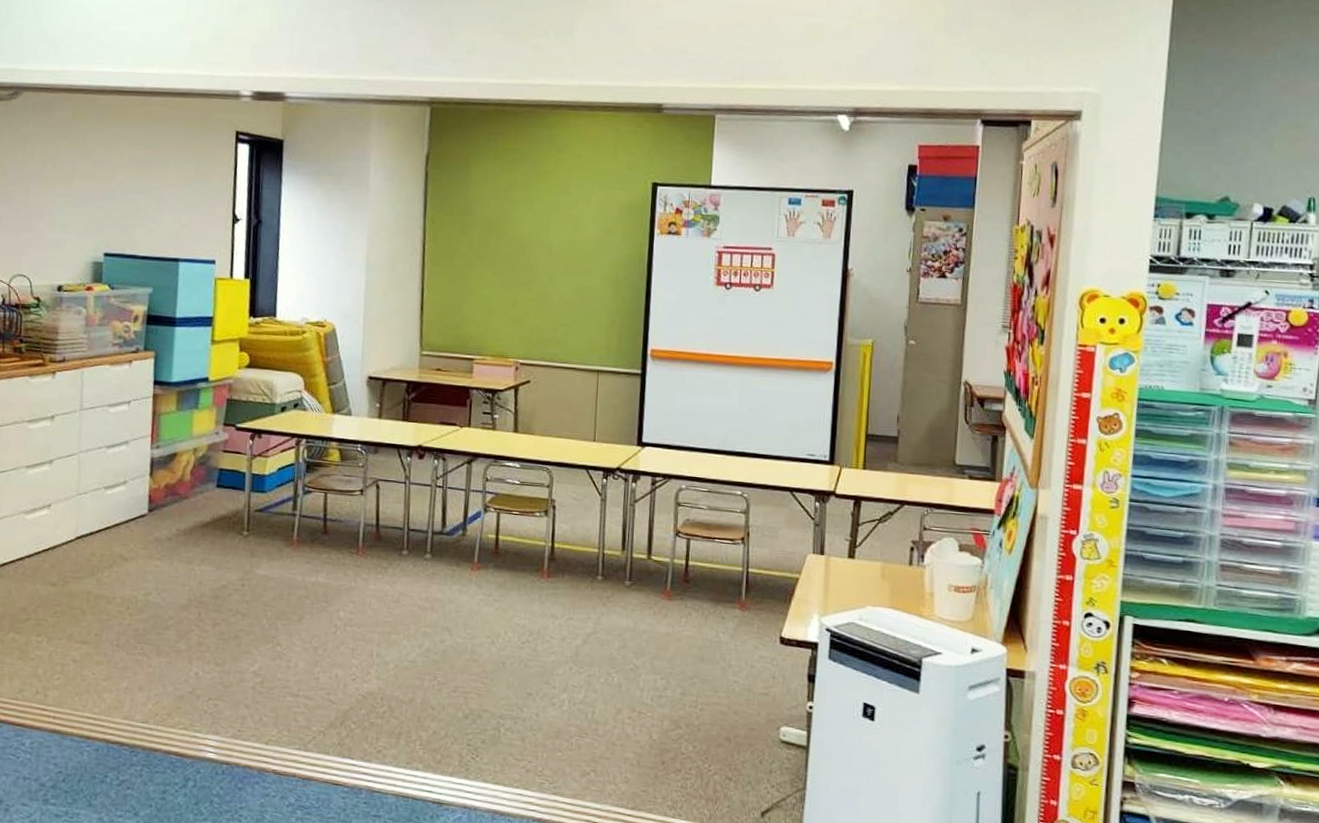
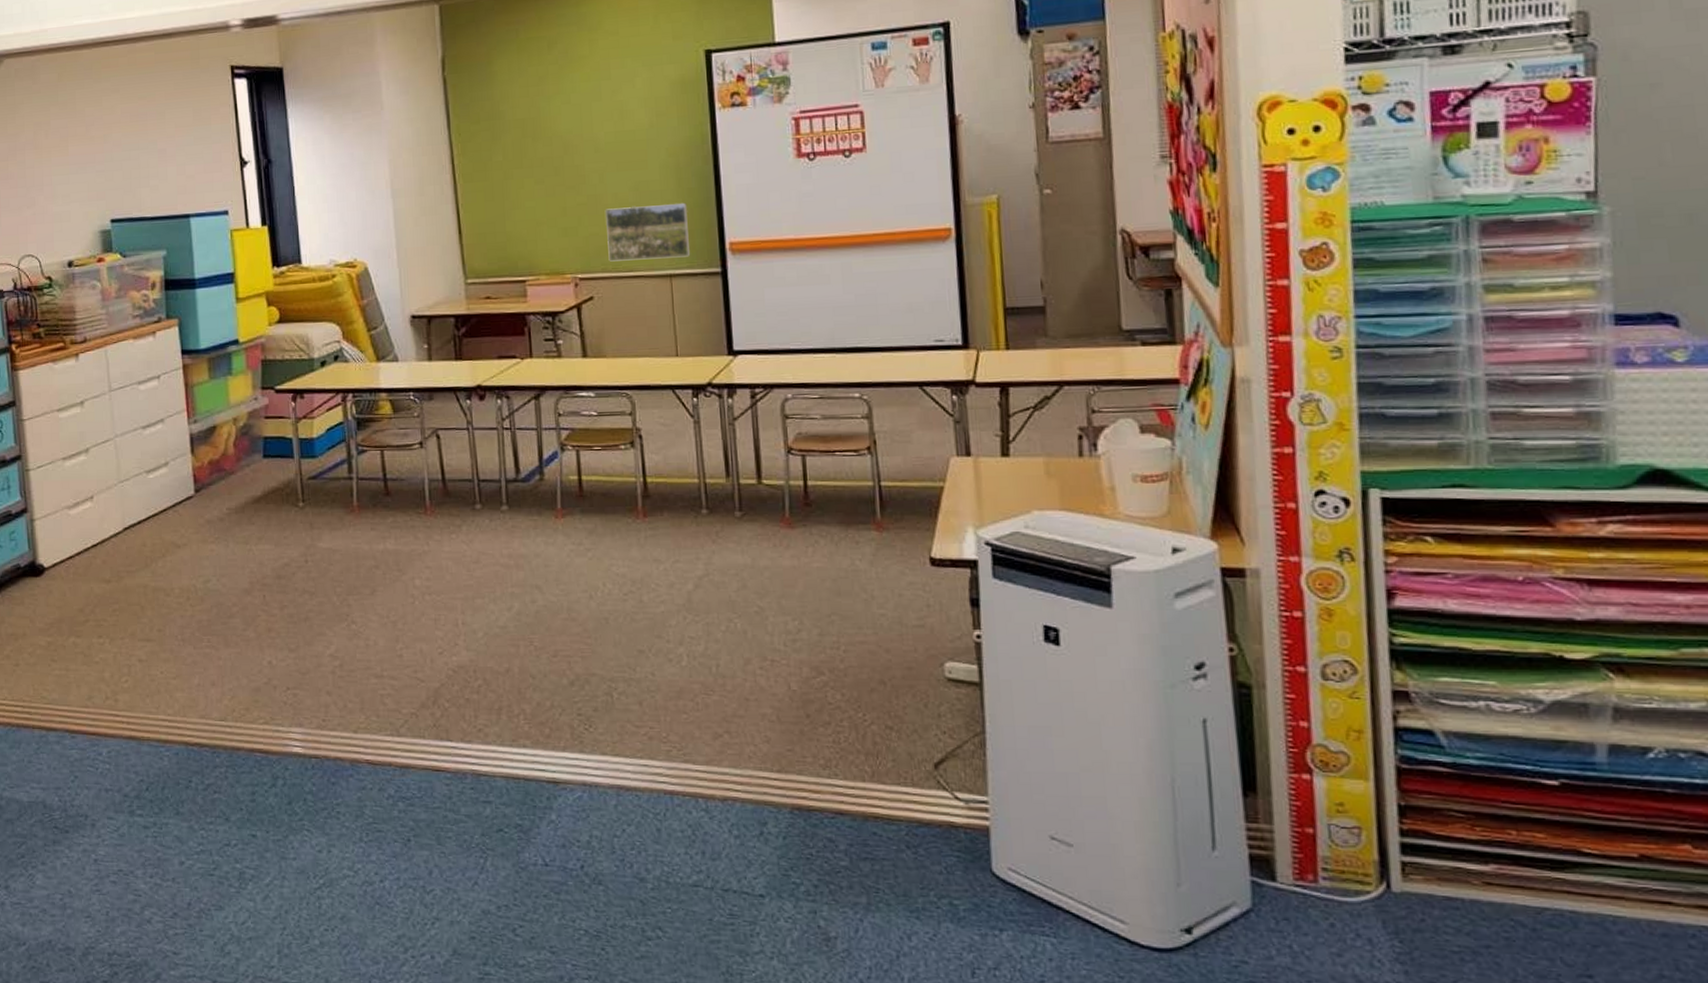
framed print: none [547,306,620,357] -> present [604,203,691,262]

